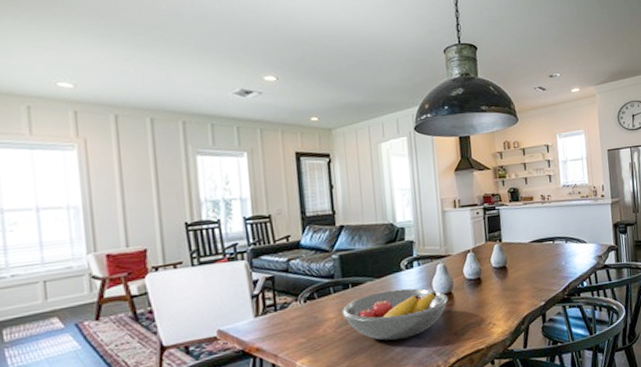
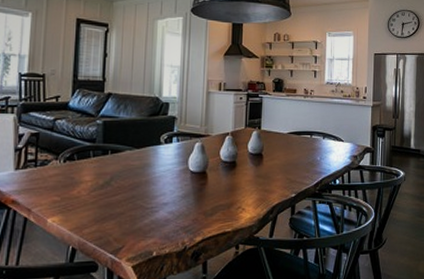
fruit bowl: present [341,288,449,341] -> none [98,162,202,211]

